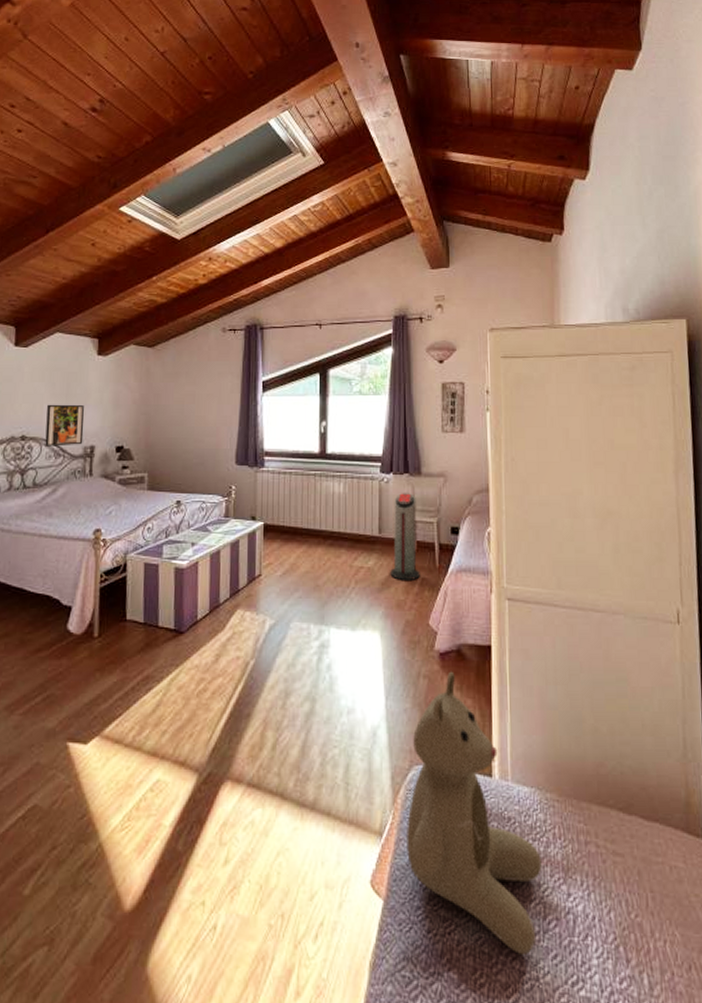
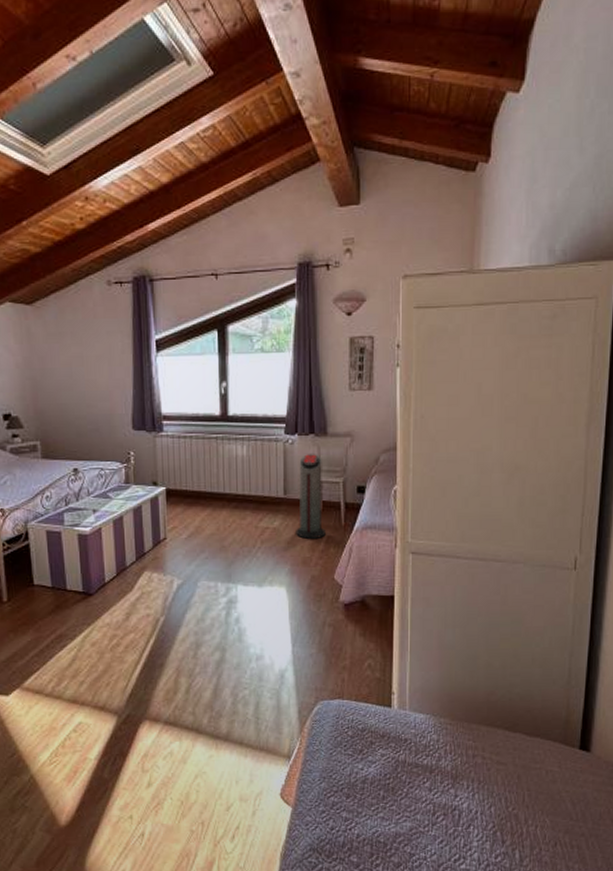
teddy bear: present [407,671,542,954] -> none [313,619,433,841]

